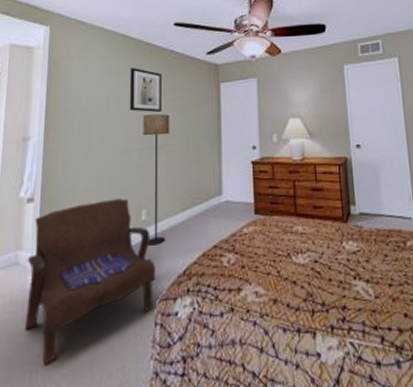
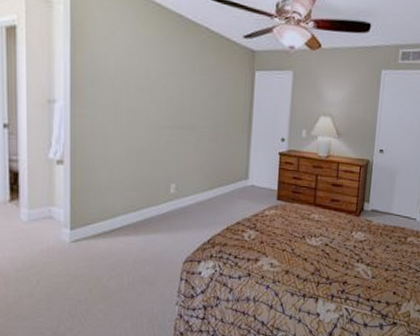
armchair: present [24,198,156,364] -> none [61,170,183,300]
wall art: present [129,68,161,113] -> none [159,41,195,93]
floor lamp: present [143,114,170,246] -> none [173,93,202,216]

